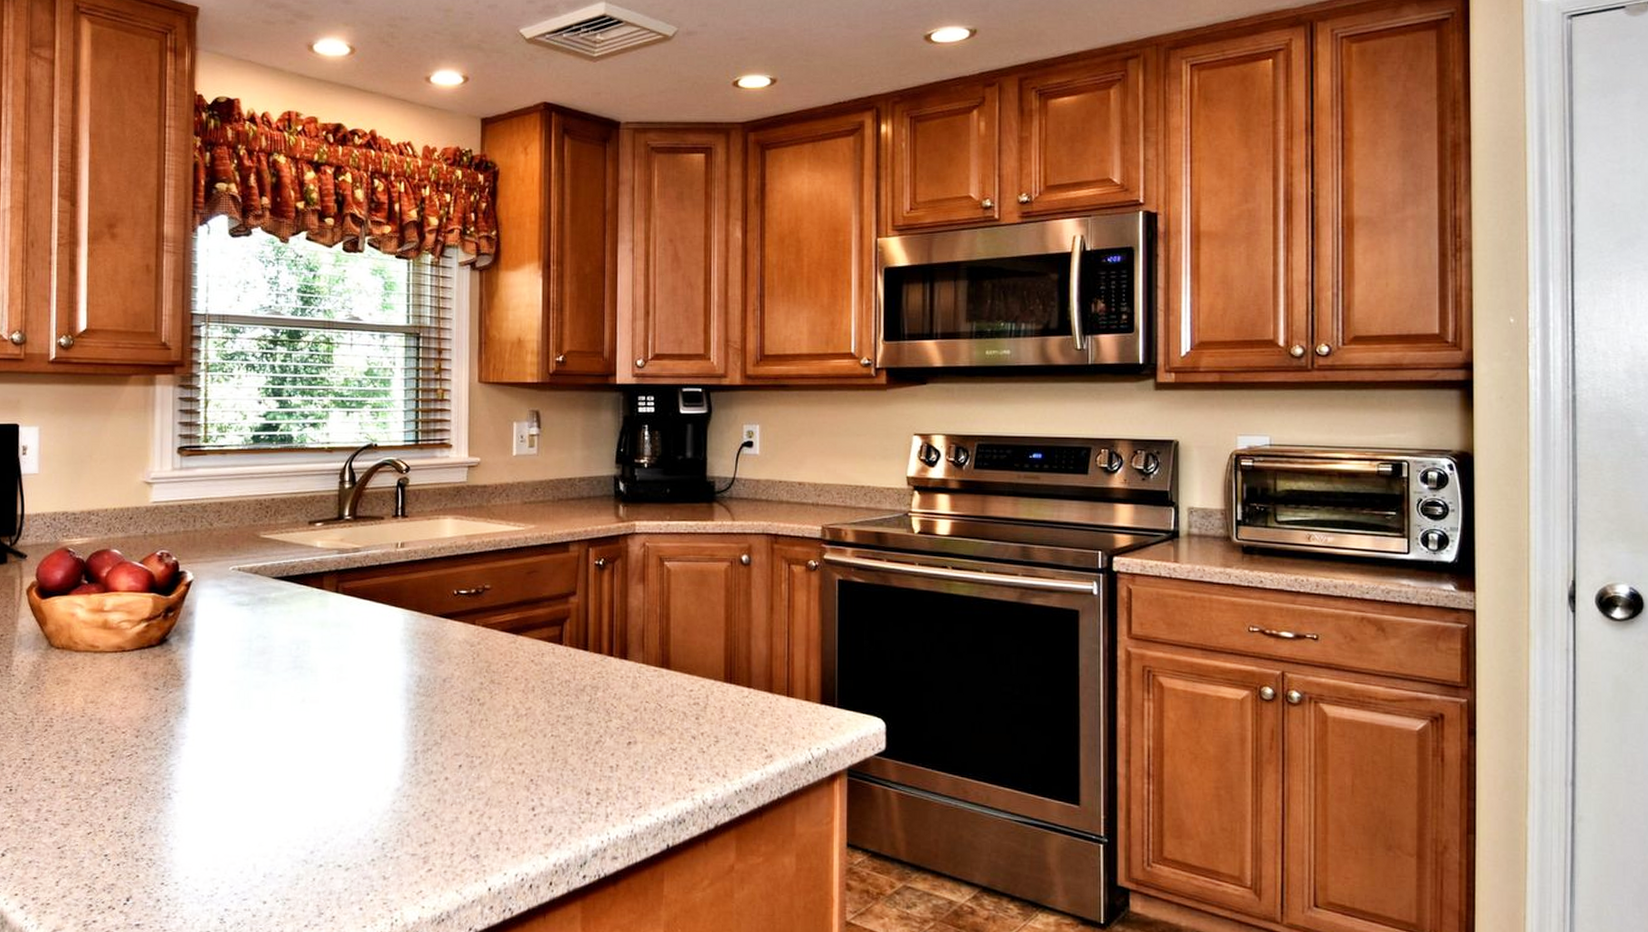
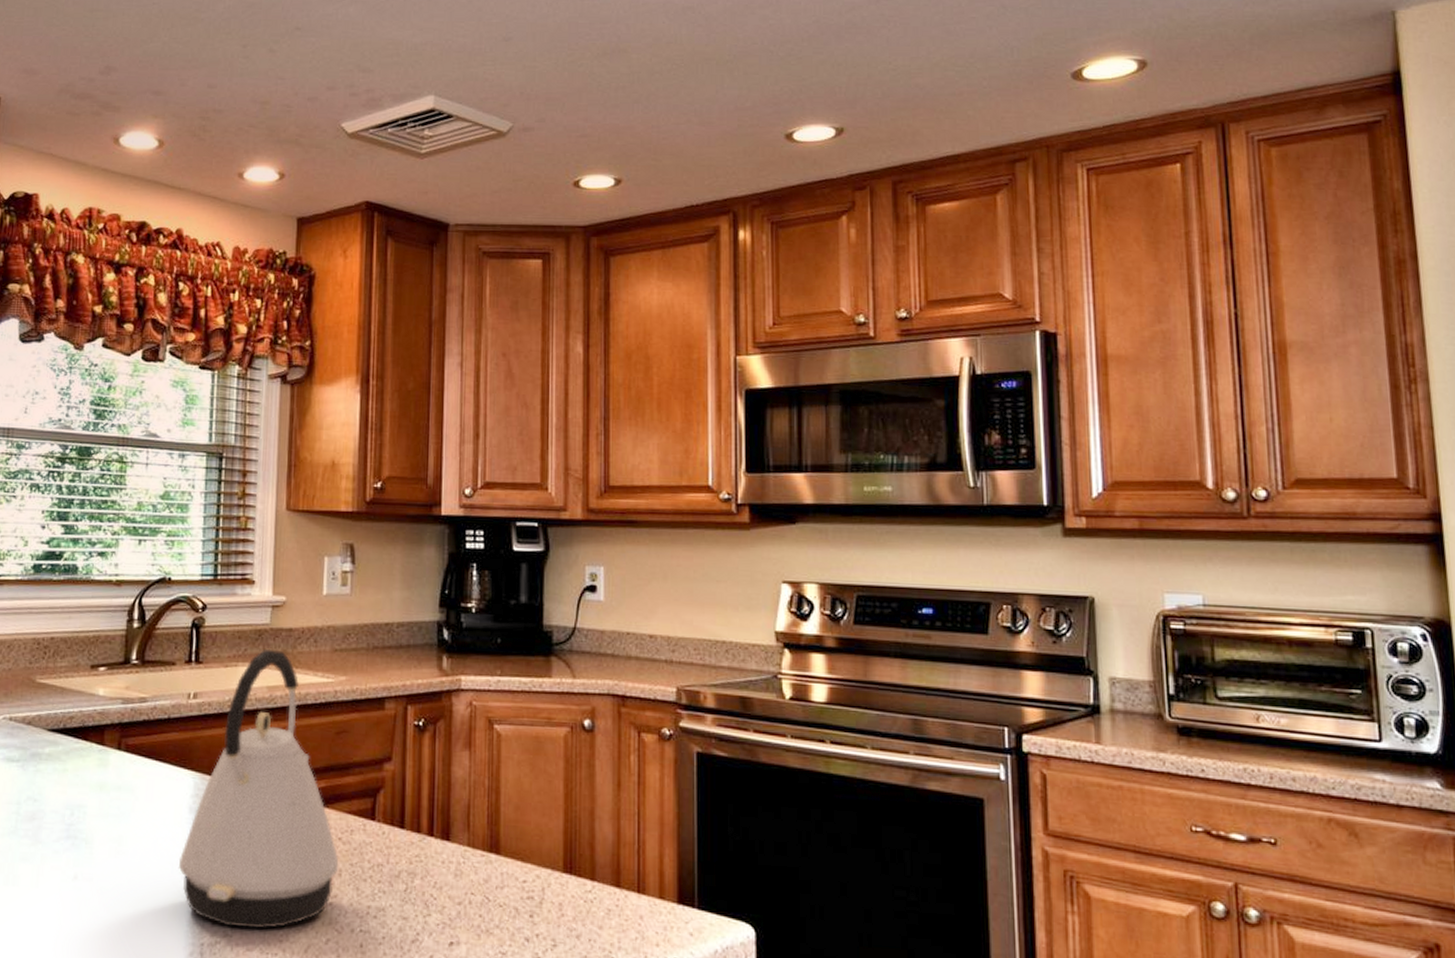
kettle: none [392,504,532,737] -> present [178,650,339,929]

